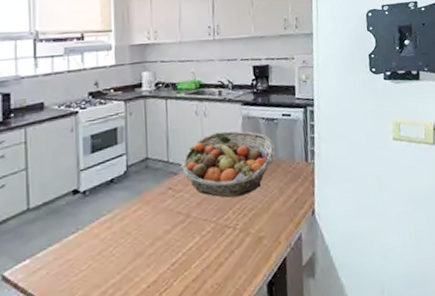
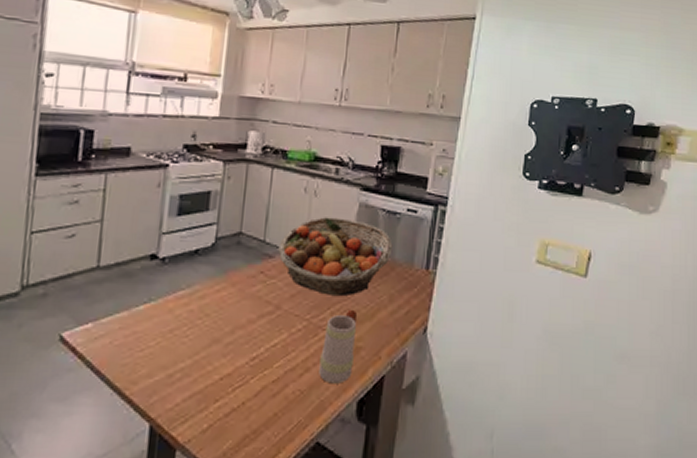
mug: none [230,205,259,273] -> present [319,309,358,384]

